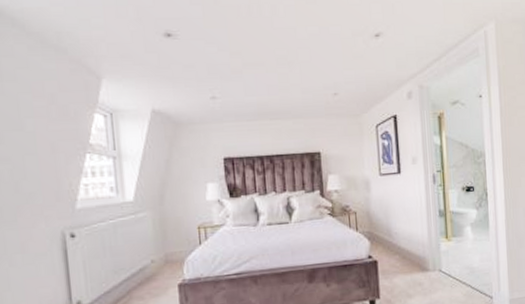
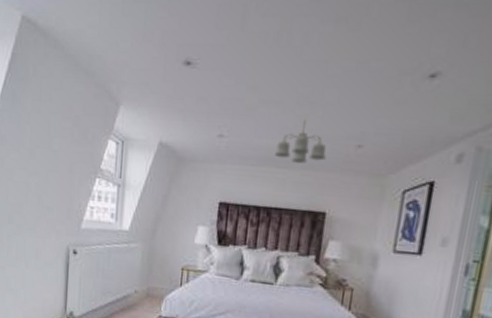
ceiling light fixture: none [266,75,311,114] -> present [274,118,326,163]

